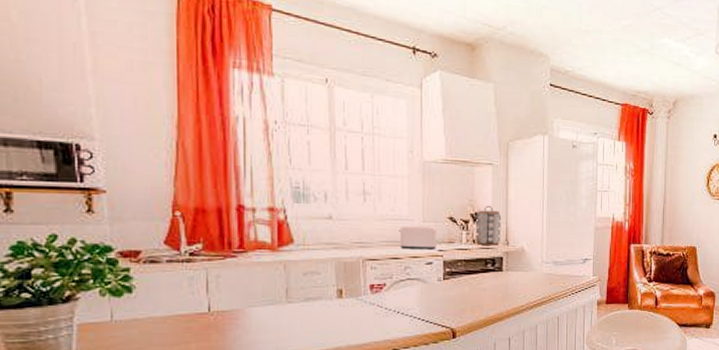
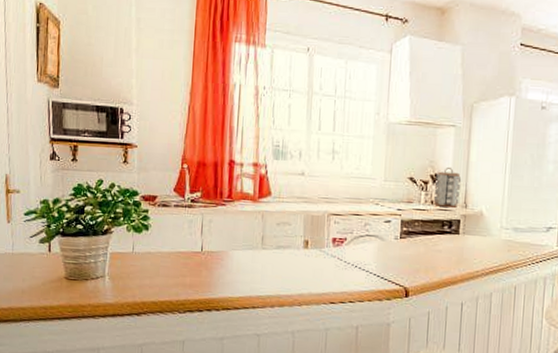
toaster: present [399,226,436,250] -> none [362,184,396,209]

